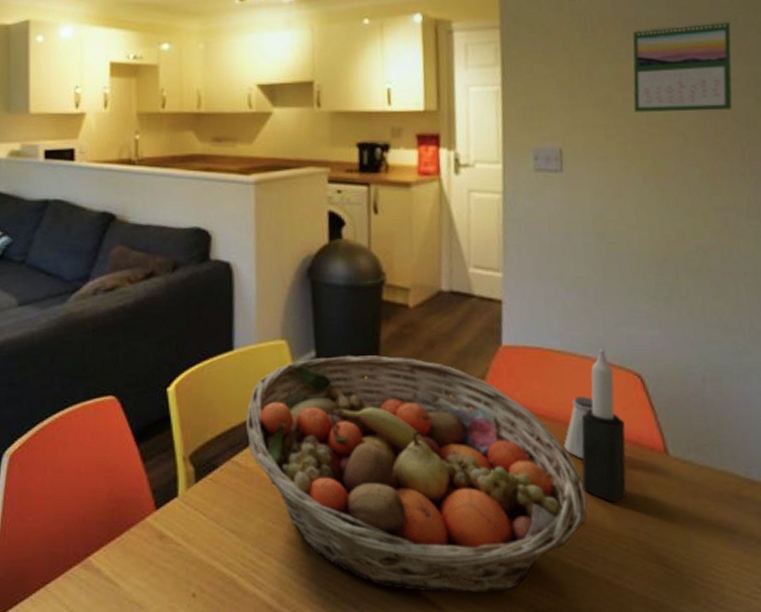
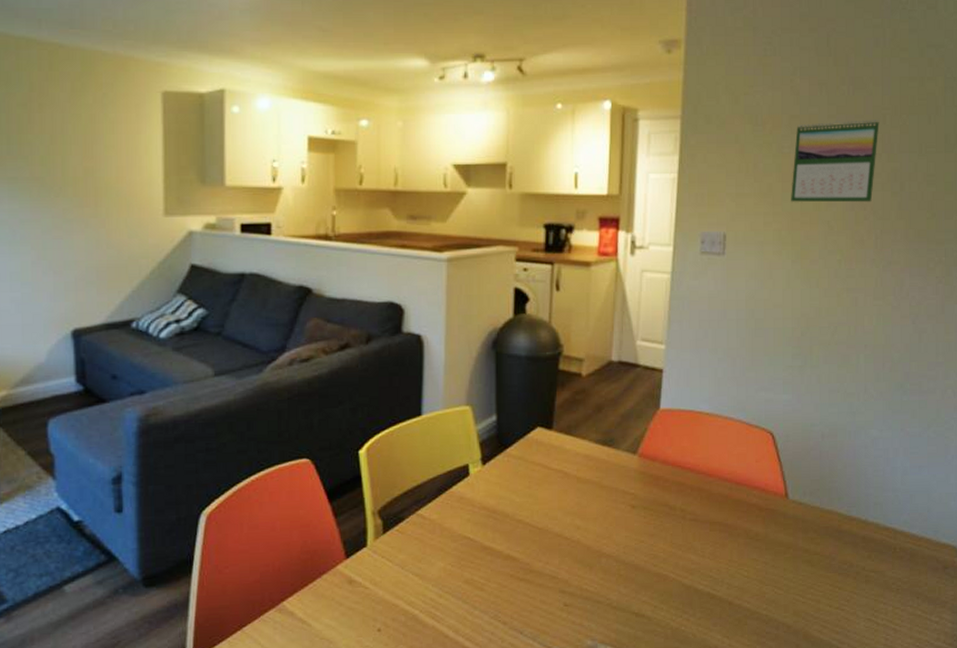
fruit basket: present [245,355,587,594] -> none [430,418,719,618]
saltshaker: present [564,397,594,459] -> none [705,452,732,504]
candle: present [581,348,626,503] -> none [716,410,756,539]

